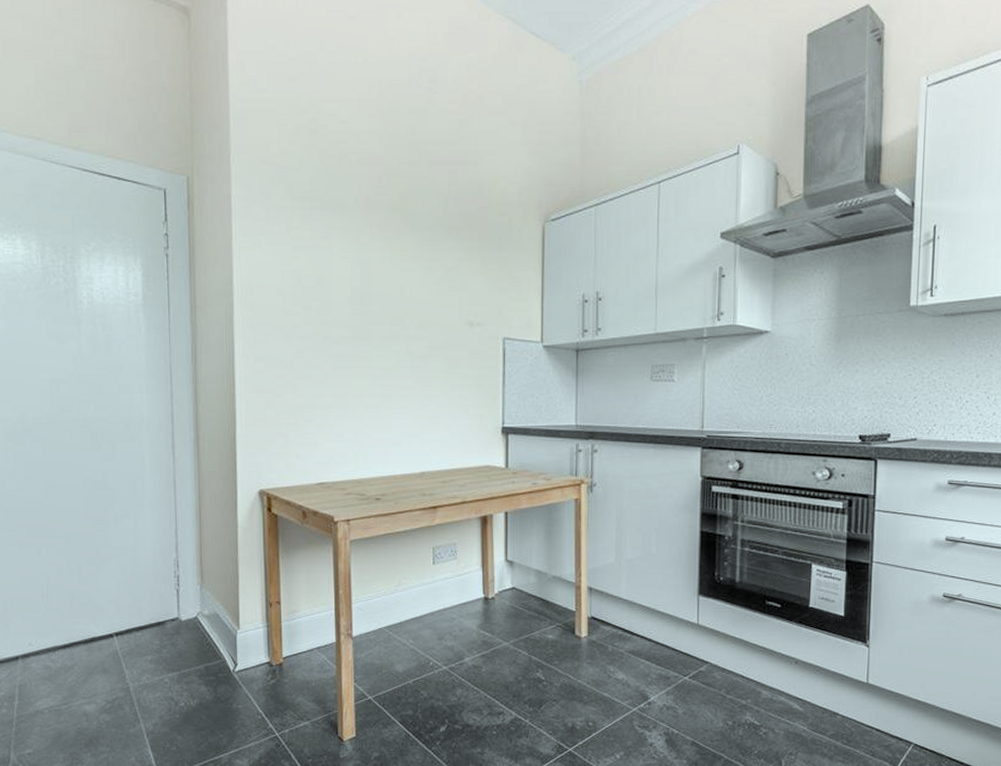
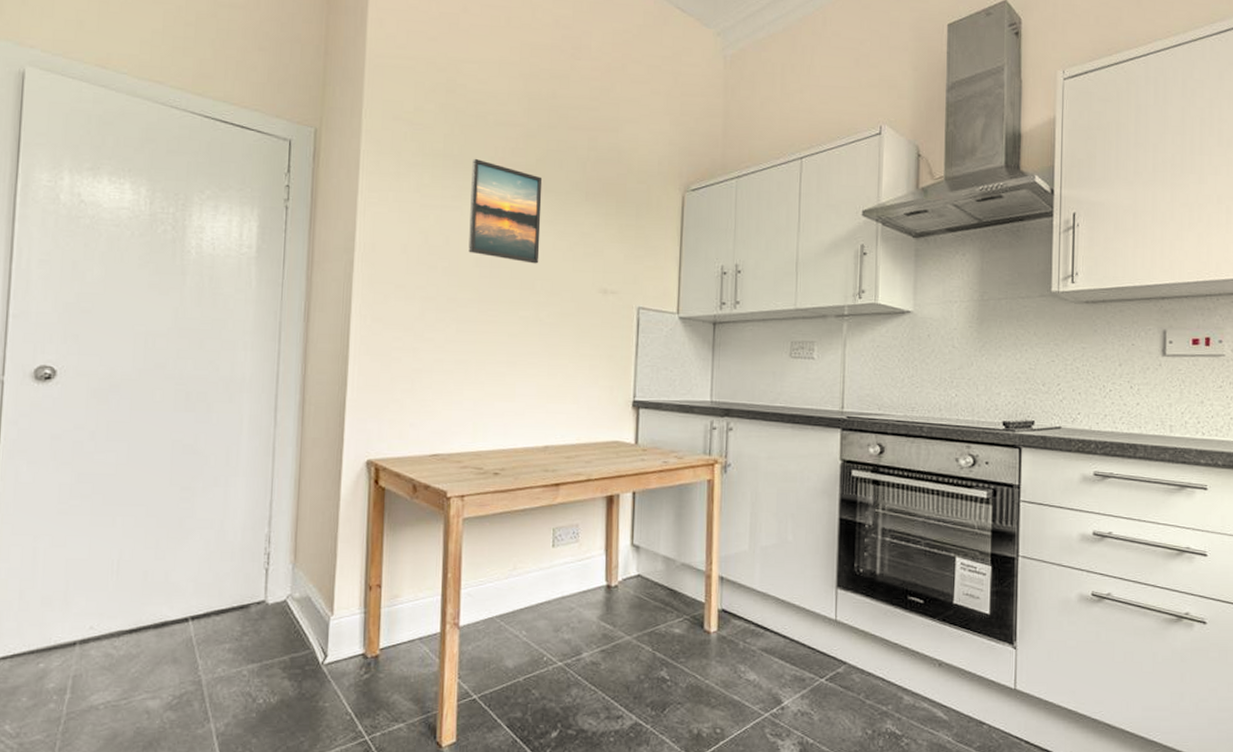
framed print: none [338,198,407,300] -> present [468,158,543,264]

